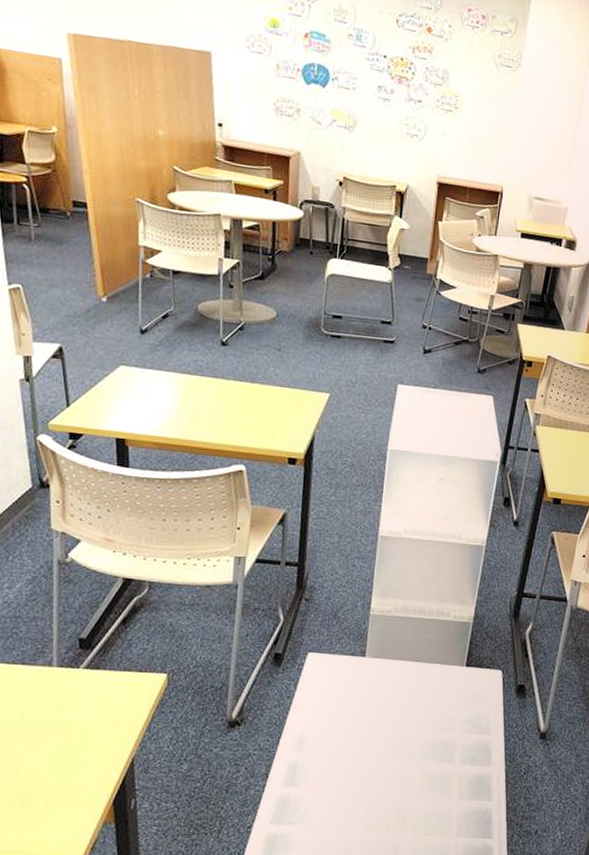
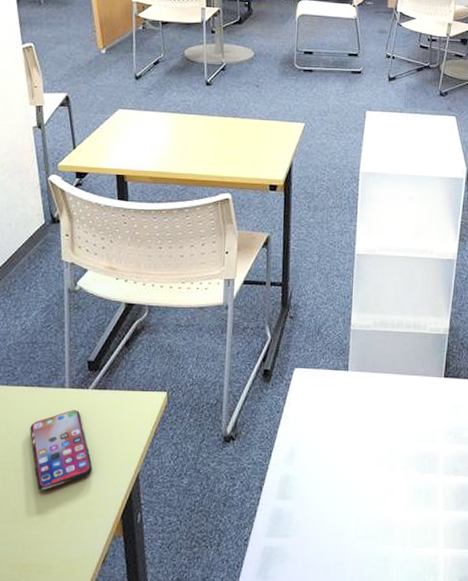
smartphone: none [11,690,82,776] -> present [30,410,93,492]

